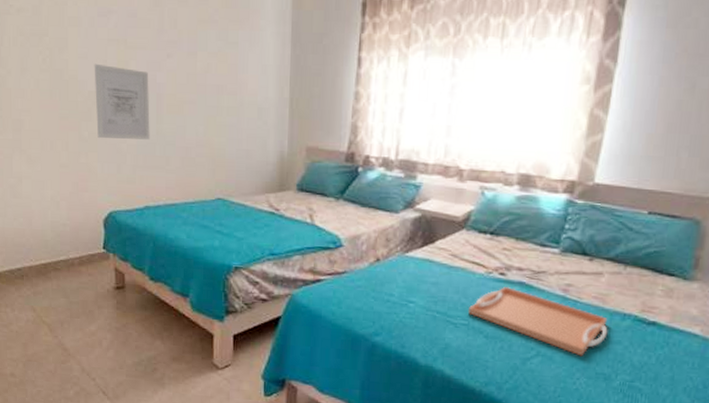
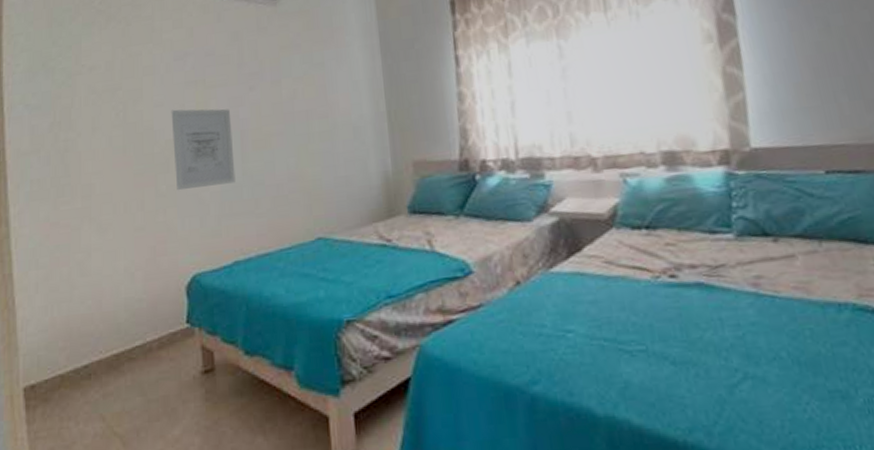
serving tray: present [469,286,608,357] -> none [642,290,827,371]

